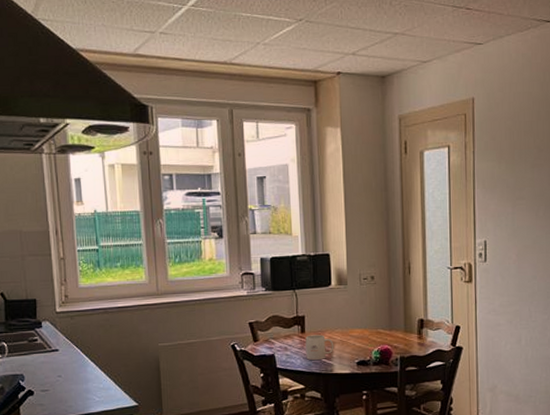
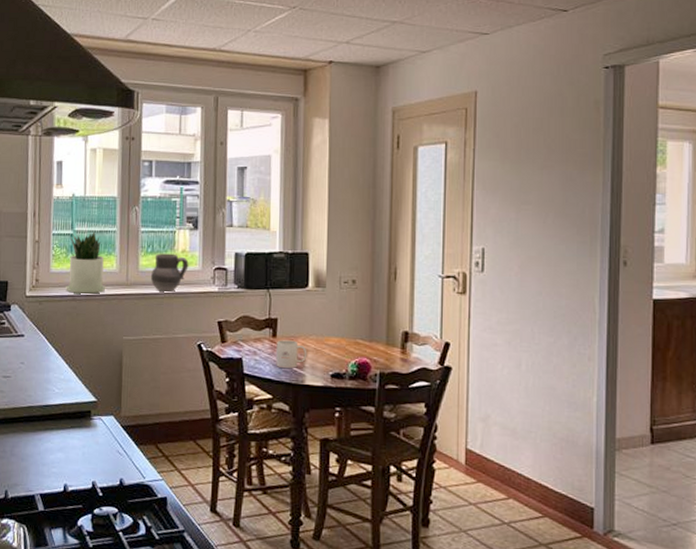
planter: none [95,246,137,307] -> present [66,231,106,295]
ceramic jug: none [180,262,217,298] -> present [150,253,189,292]

